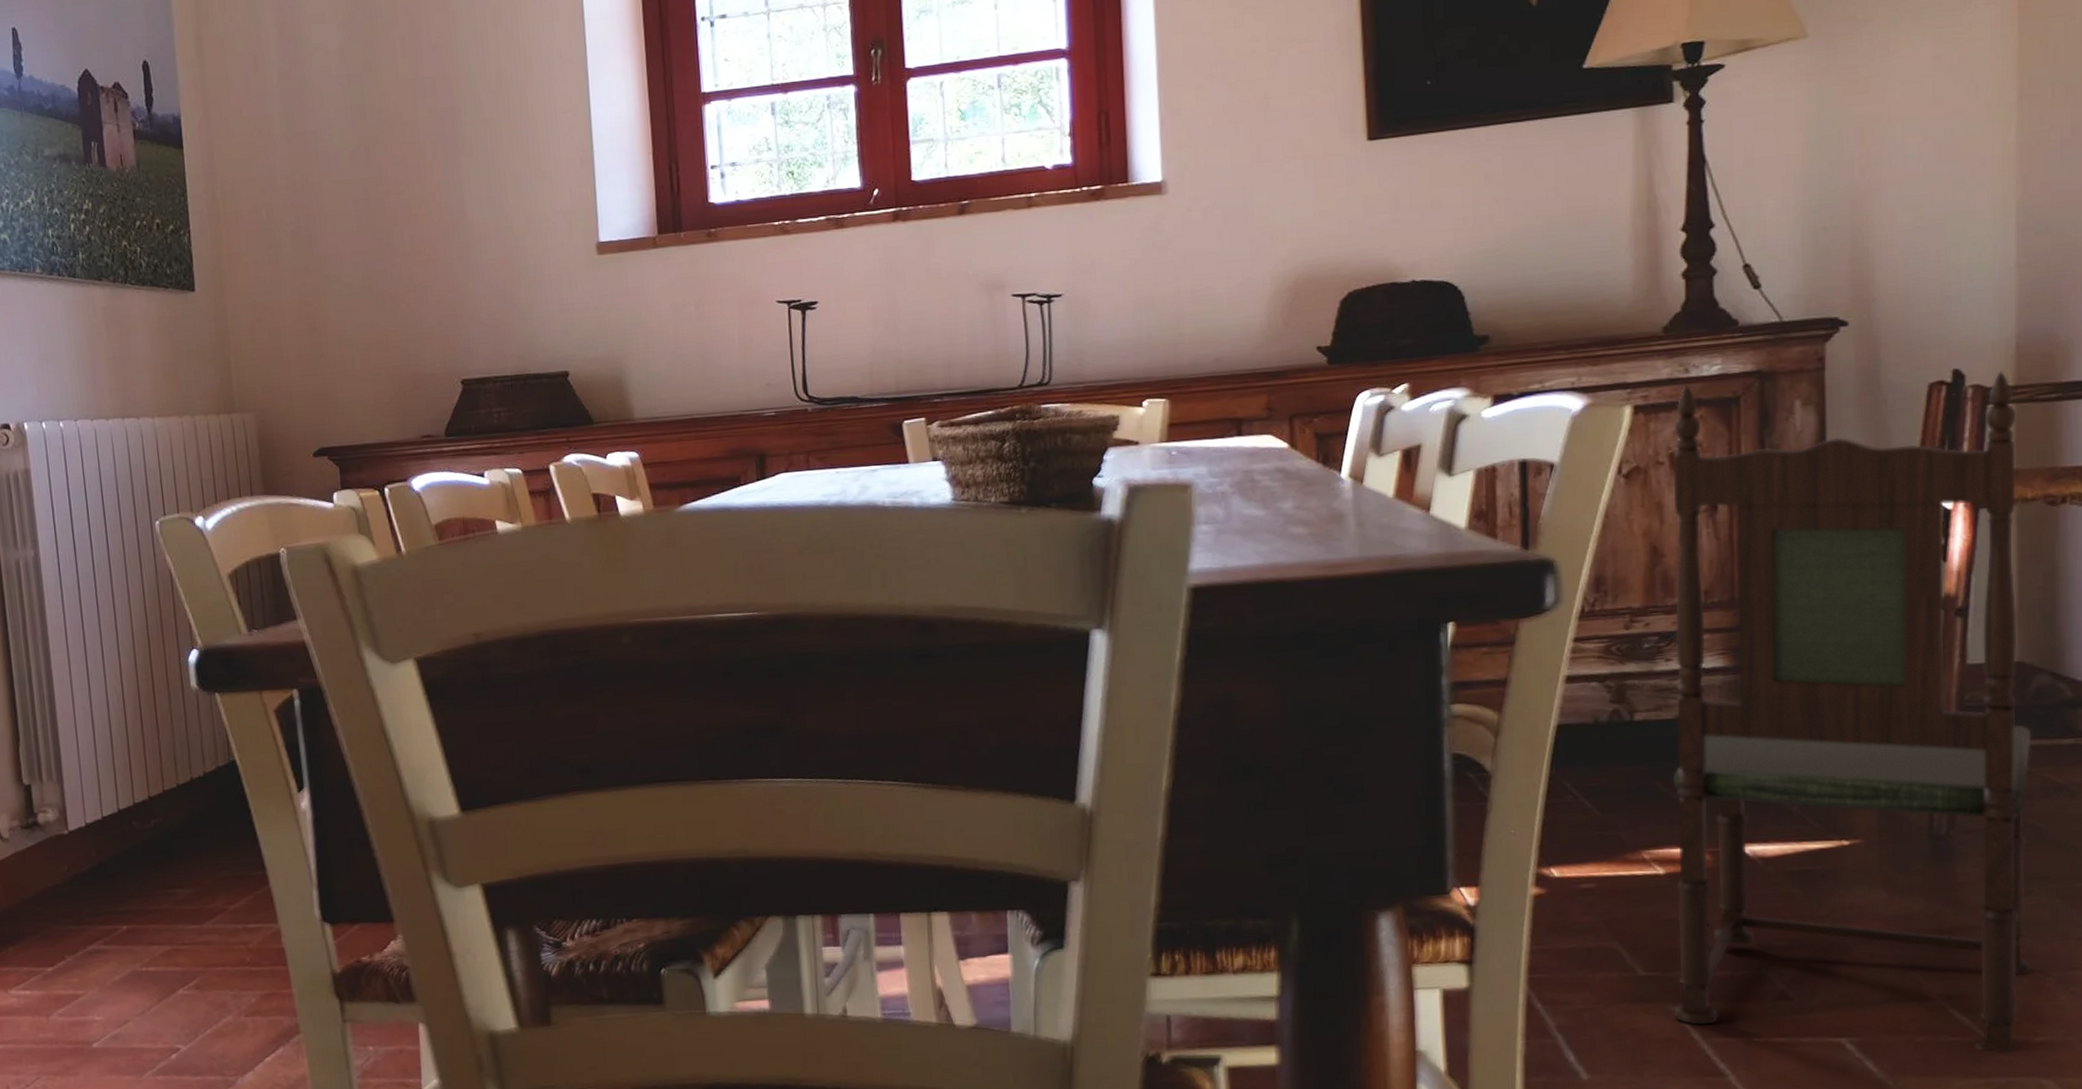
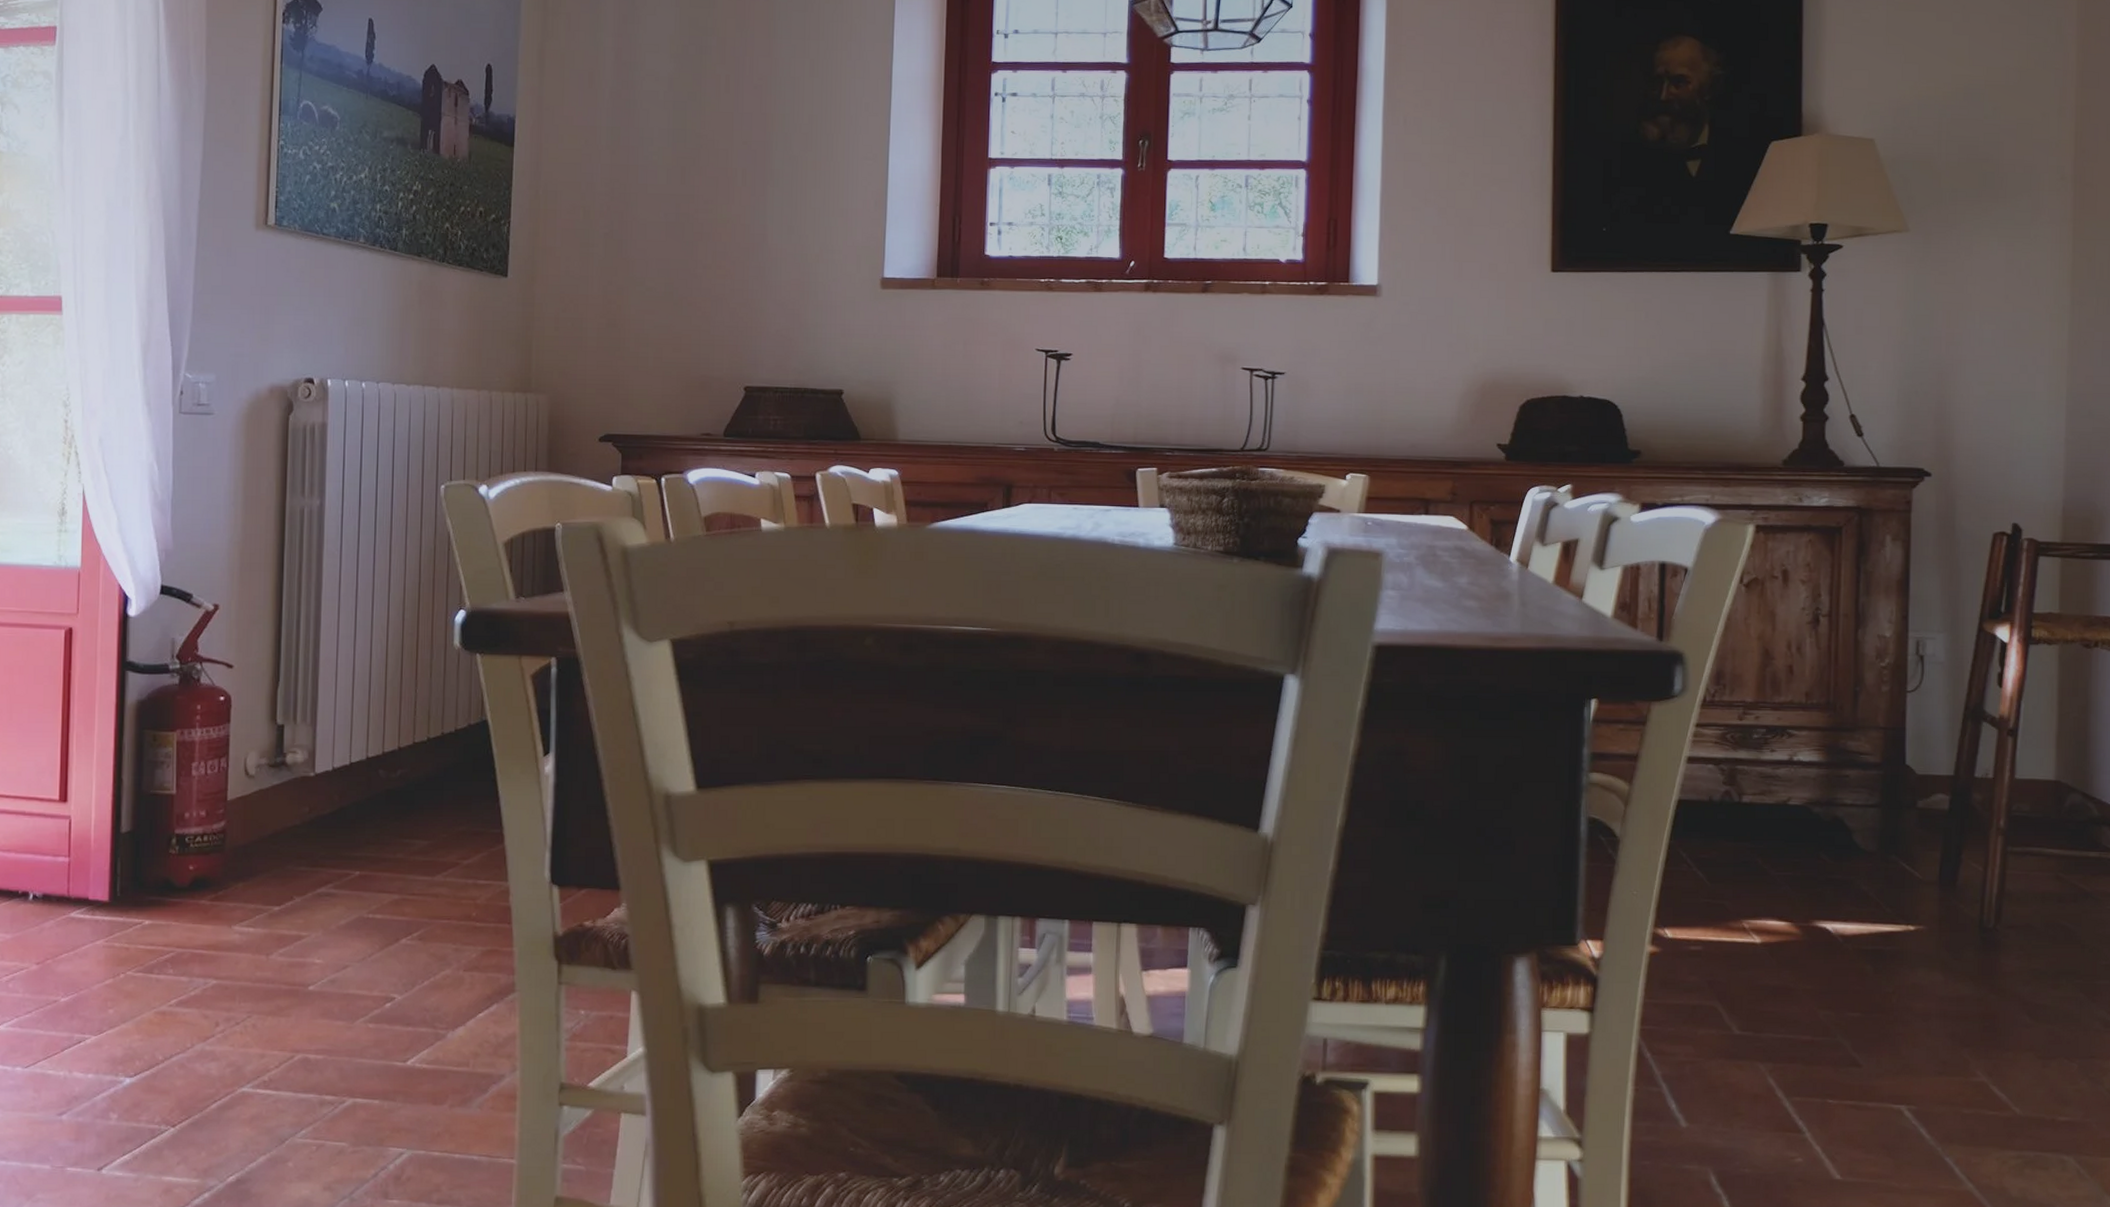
dining chair: present [1672,371,2032,1053] -> none [1761,512,2065,1130]

